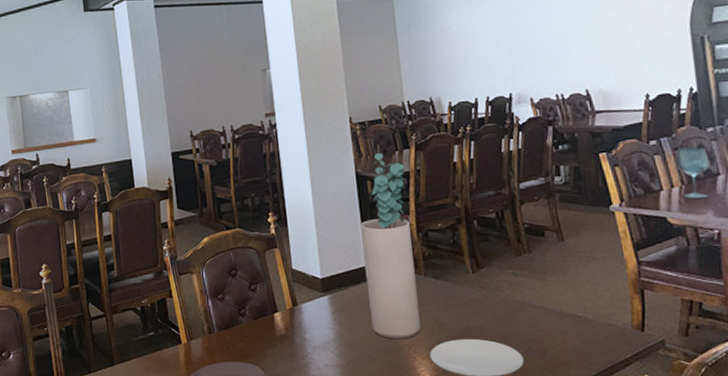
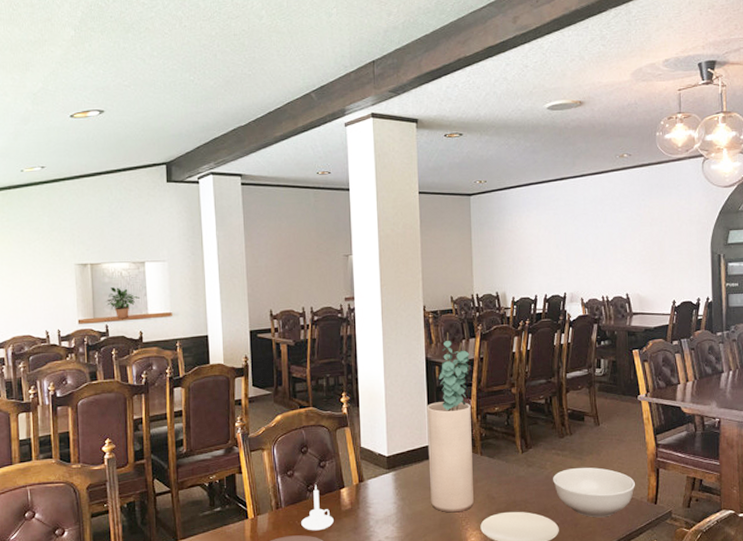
potted plant: none [34,117,67,147] -> present [105,287,141,319]
candle holder: none [235,309,269,357] -> present [301,485,334,531]
bowl: none [512,288,616,347] -> present [553,467,636,518]
wine glass: present [675,147,710,200] -> none [691,348,717,393]

